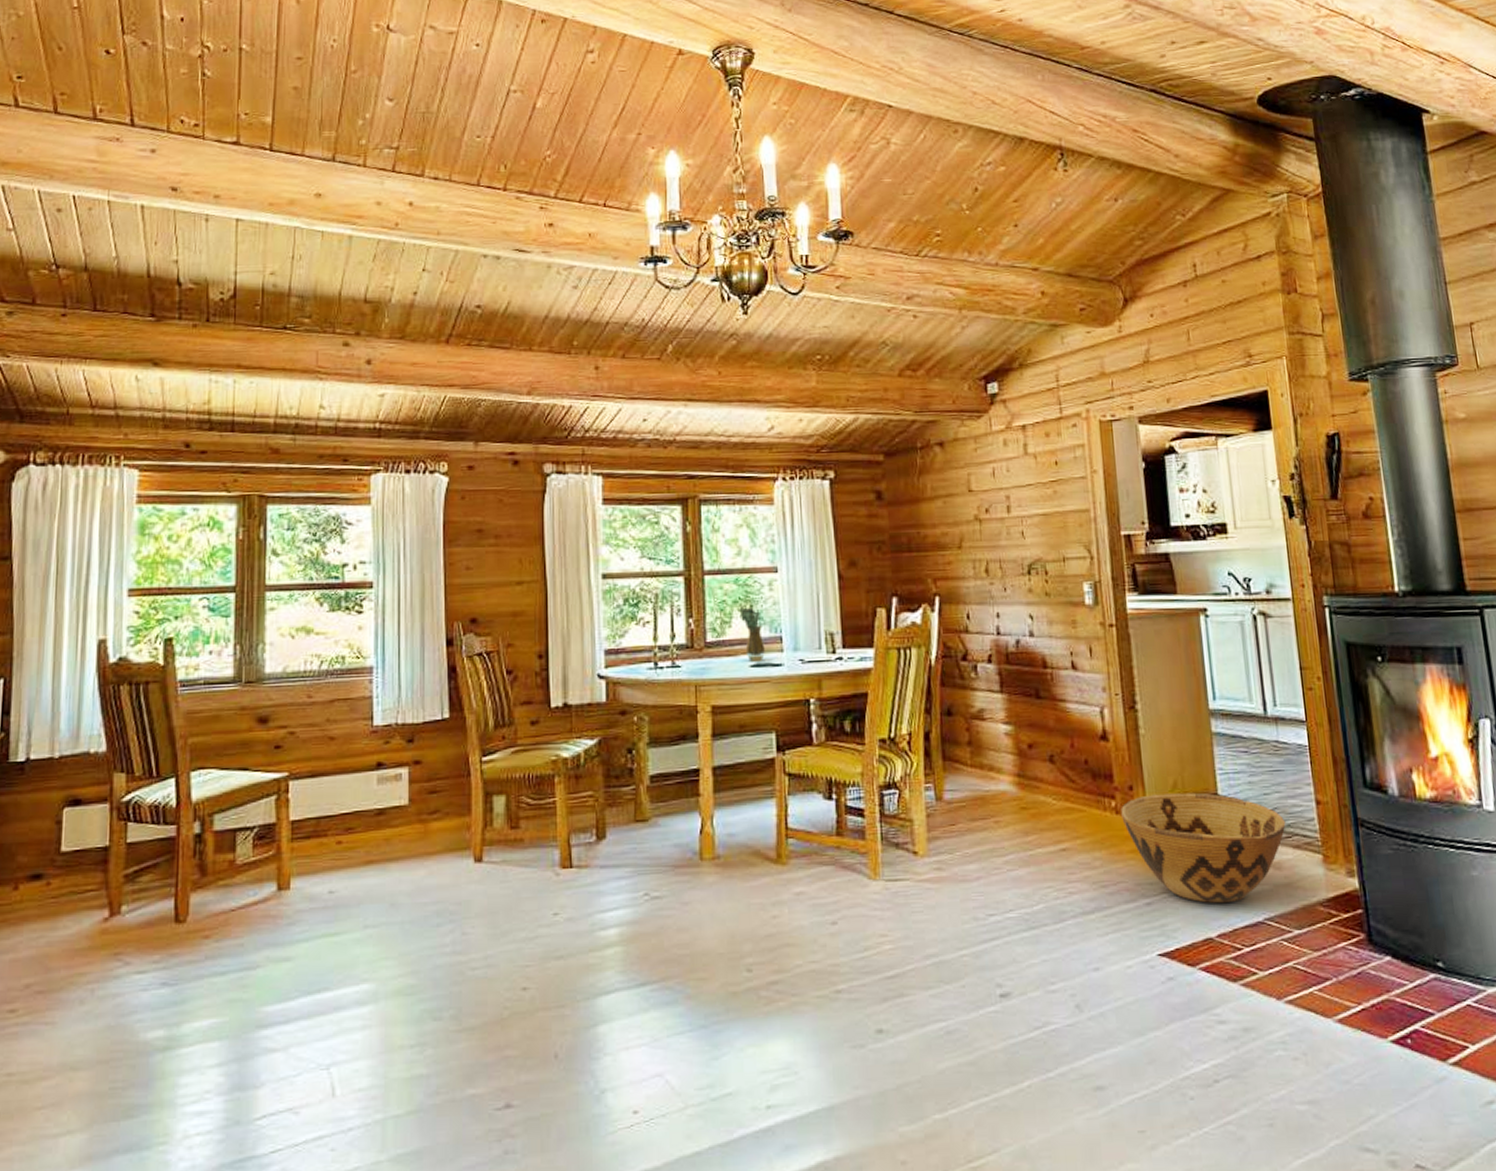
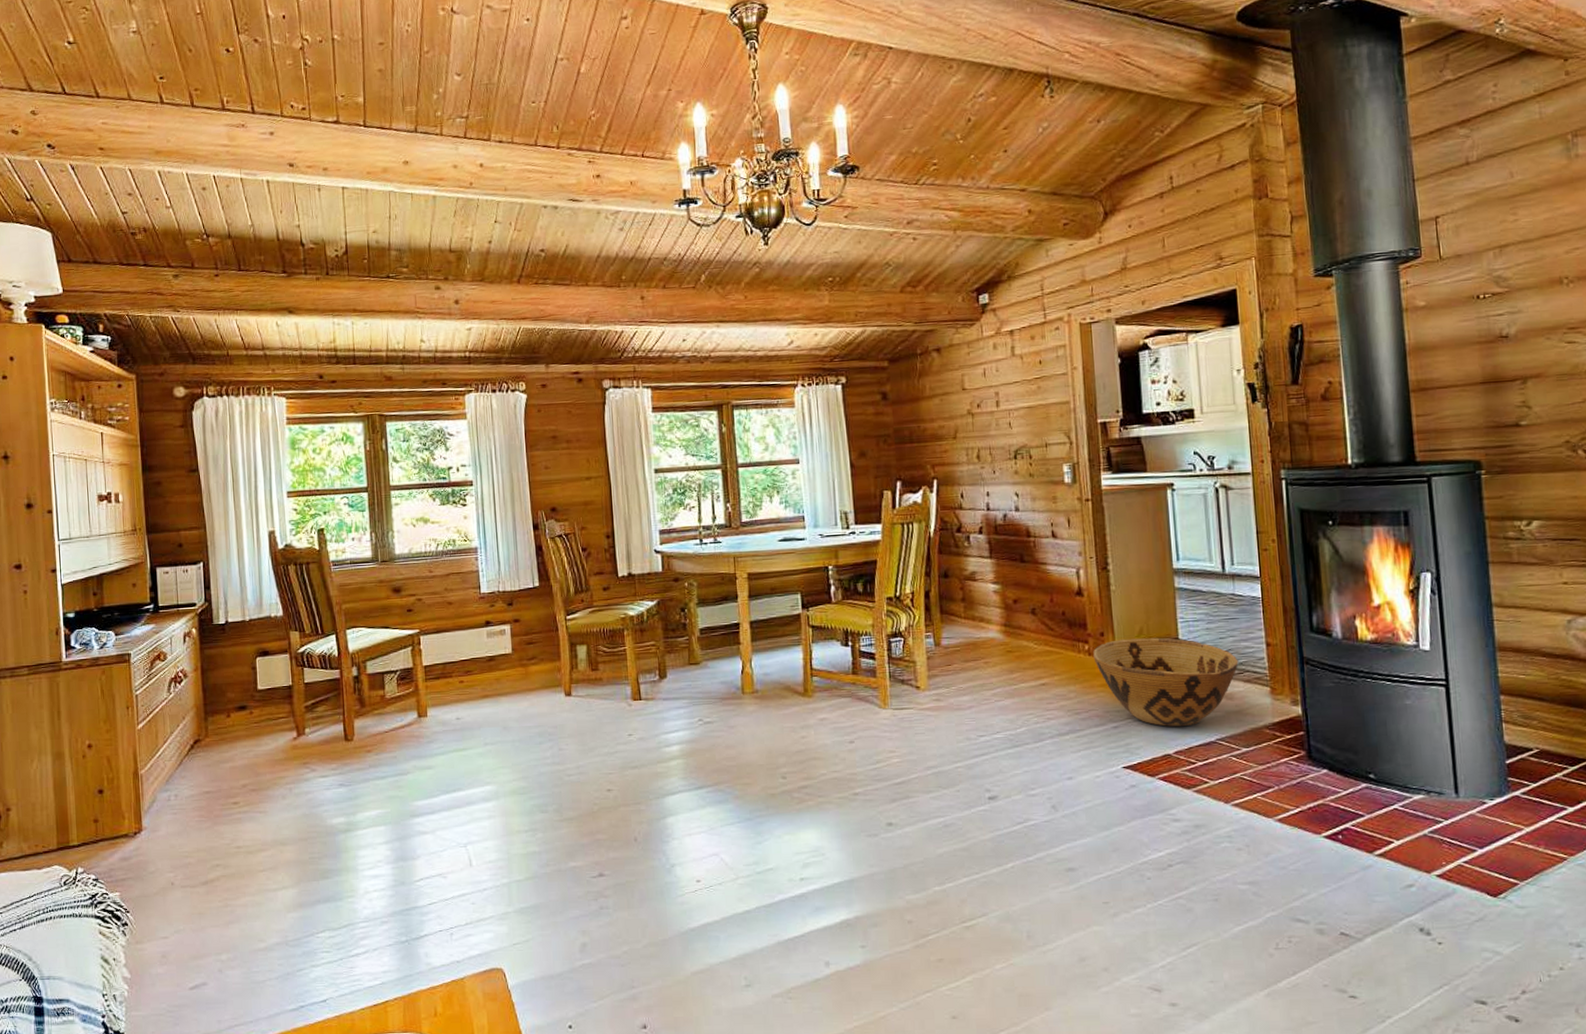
vase: present [739,604,766,663] -> none [768,490,791,538]

